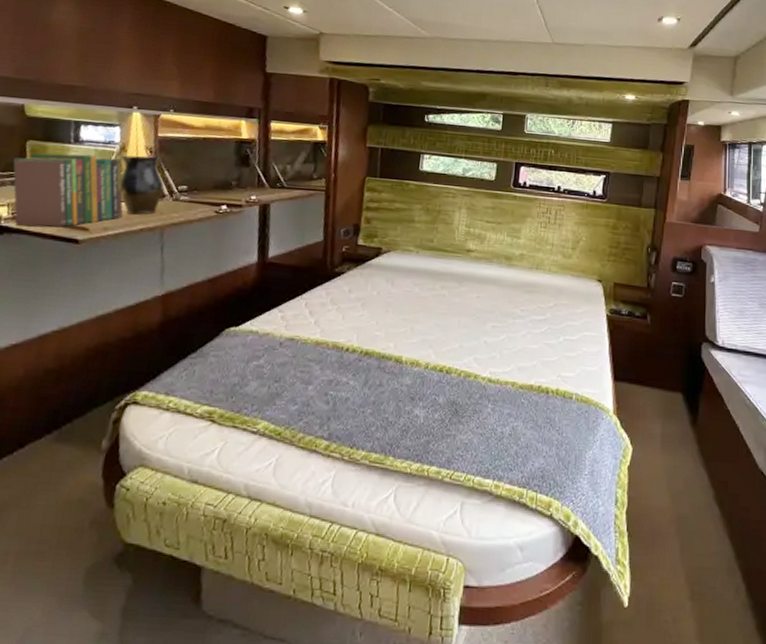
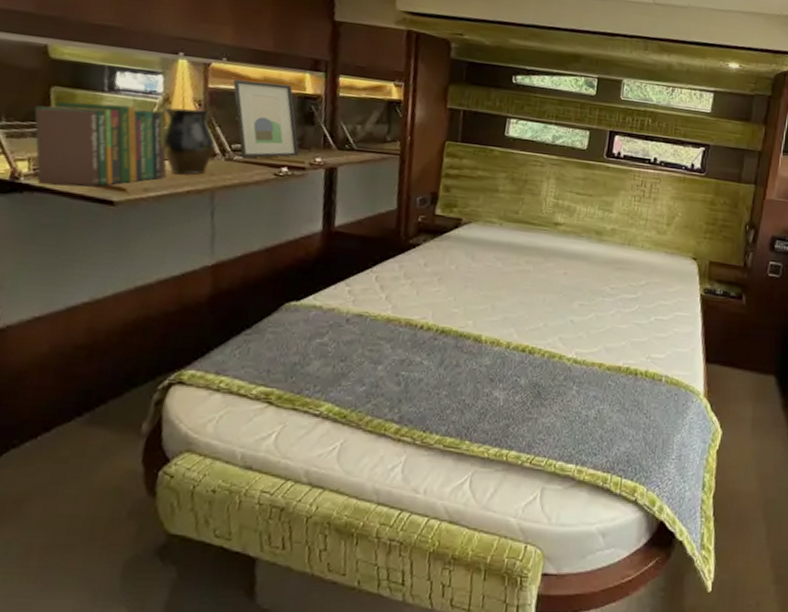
picture frame: none [178,128,237,198] -> present [232,79,300,158]

